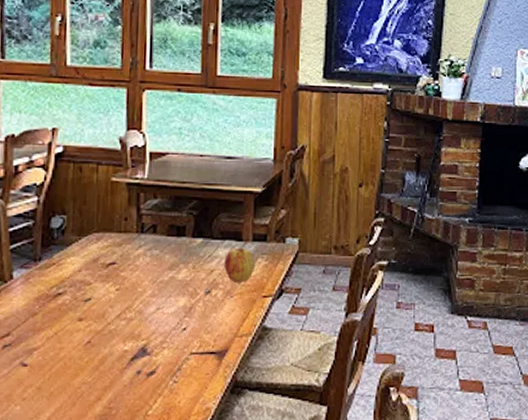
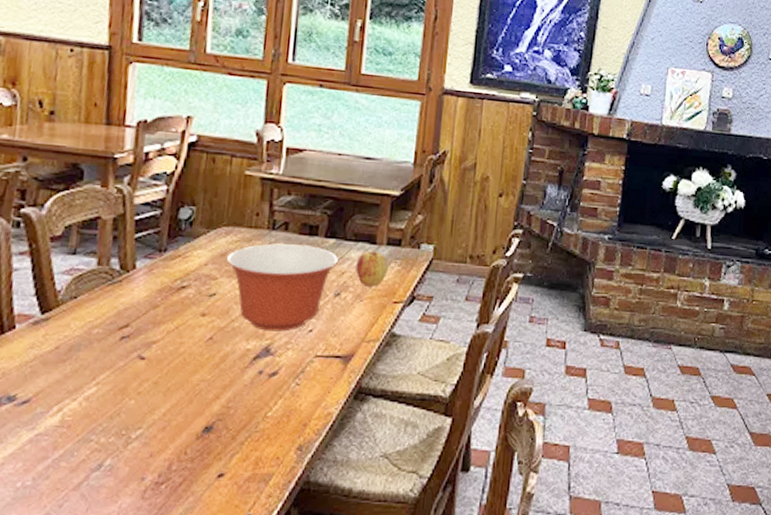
mixing bowl: none [98,246,208,332] -> present [226,243,339,332]

